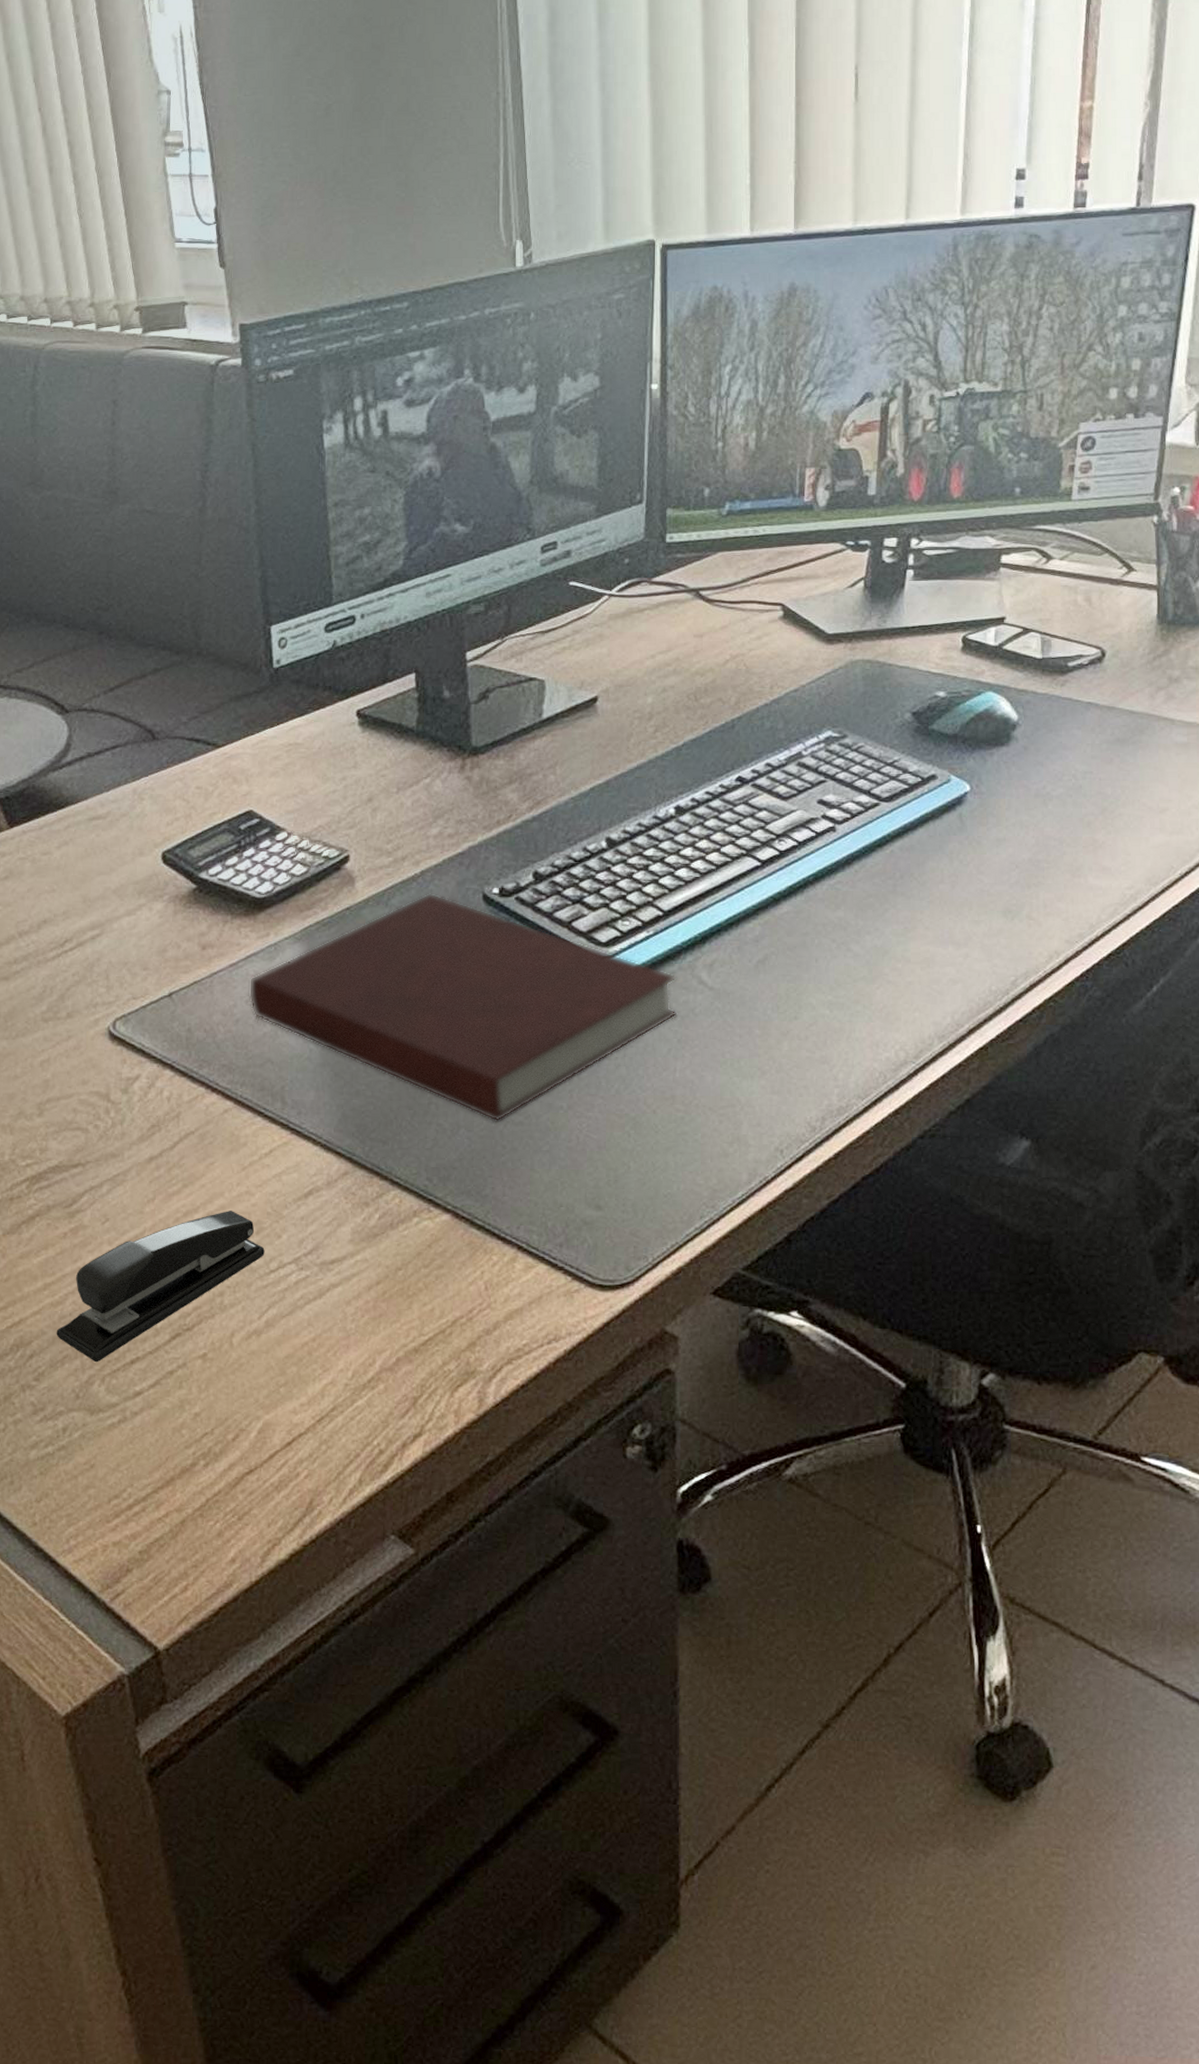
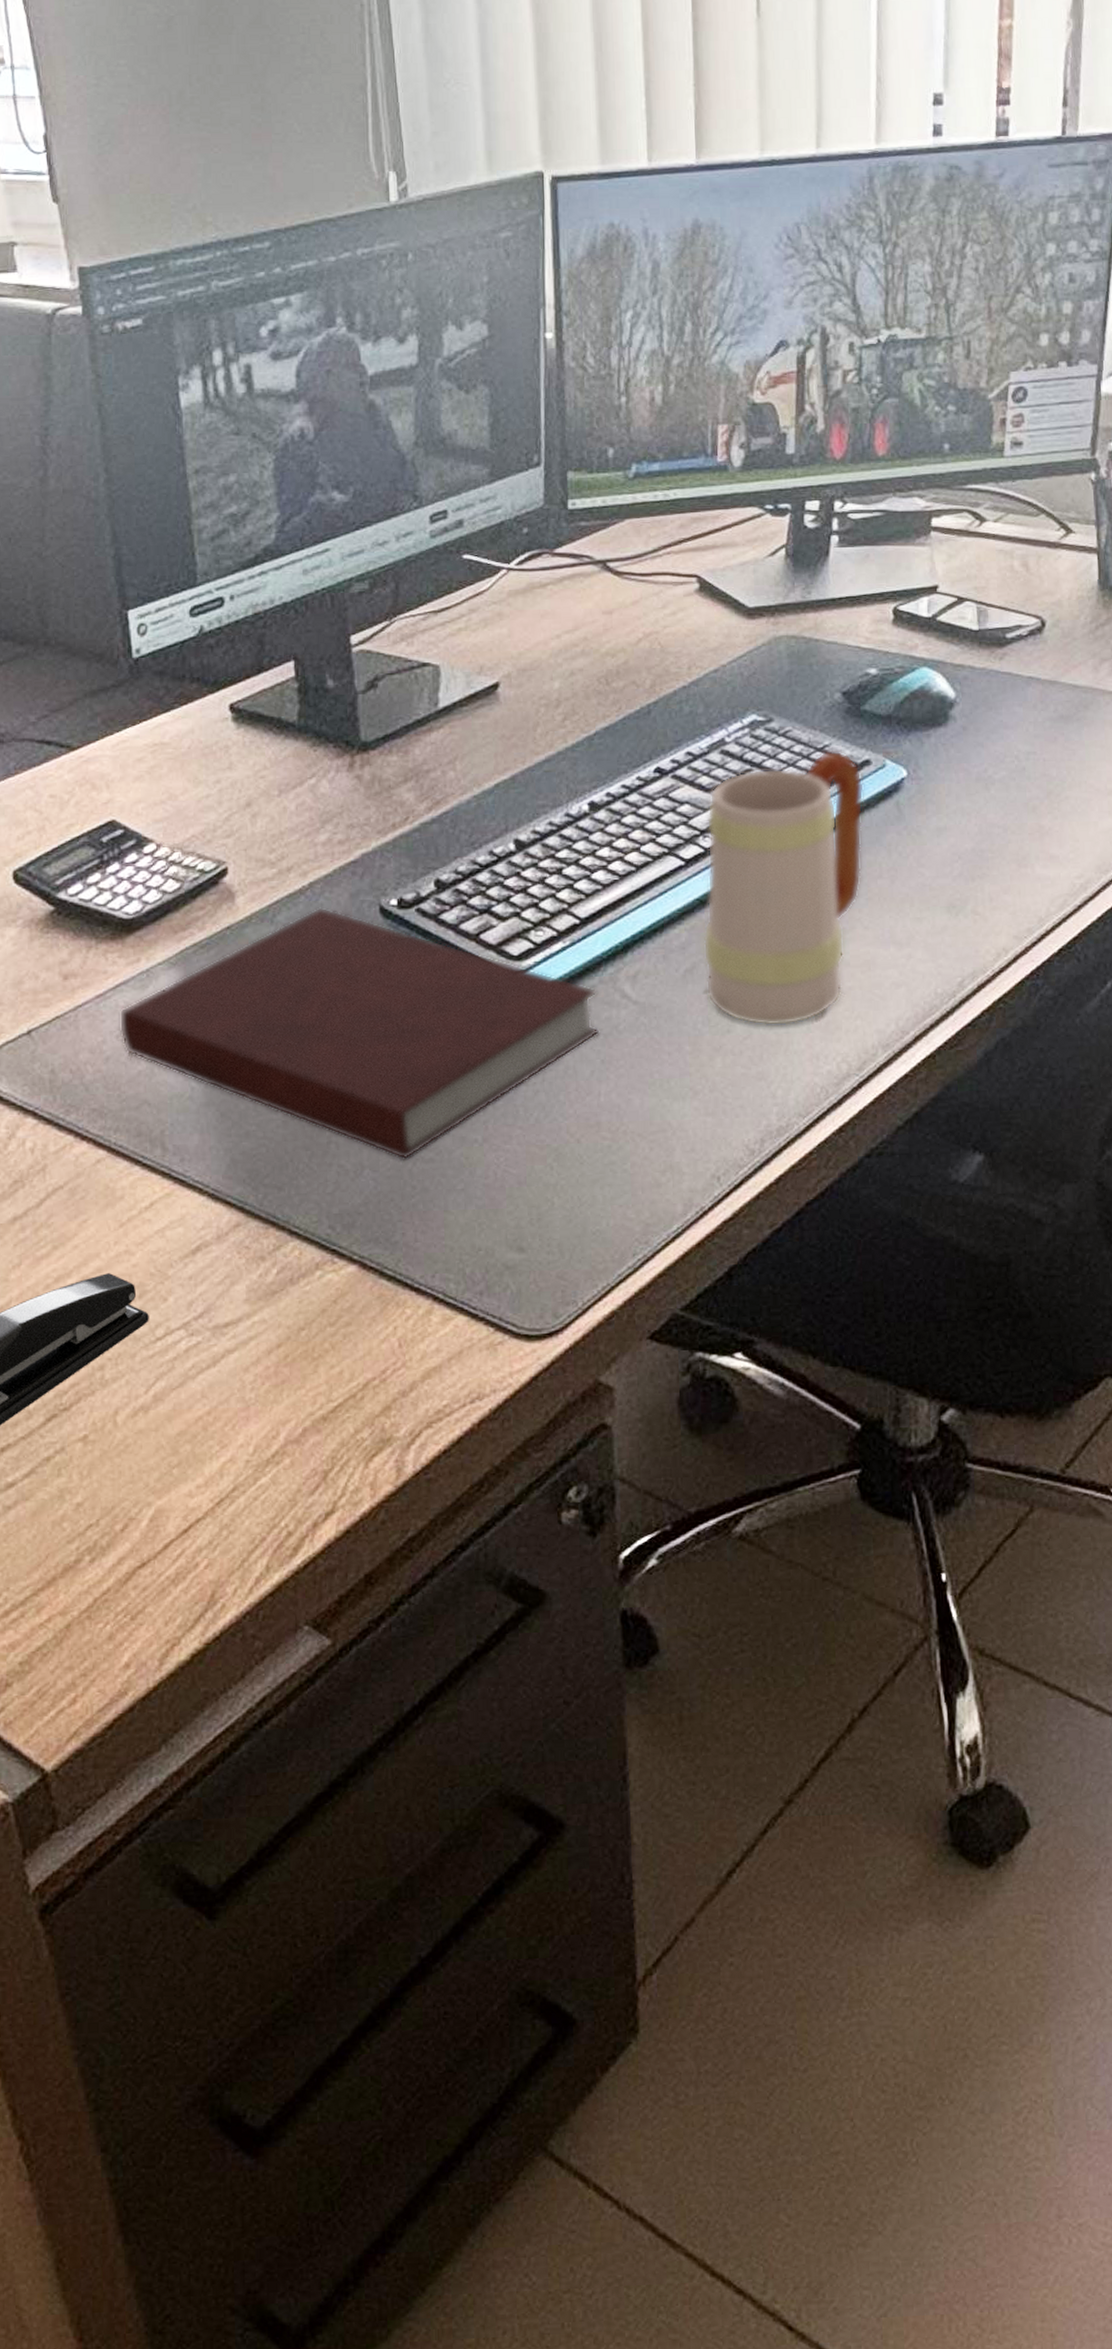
mug: none [775,766,930,1015] -> present [703,751,865,1027]

